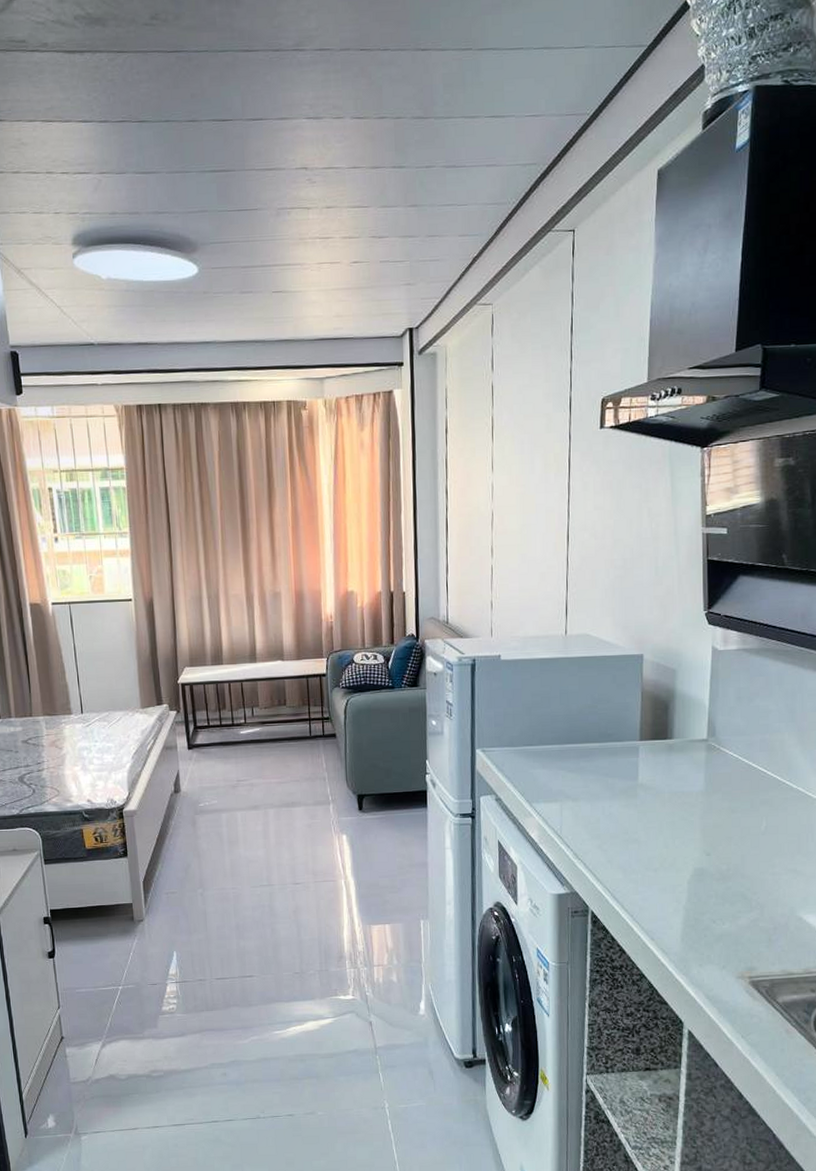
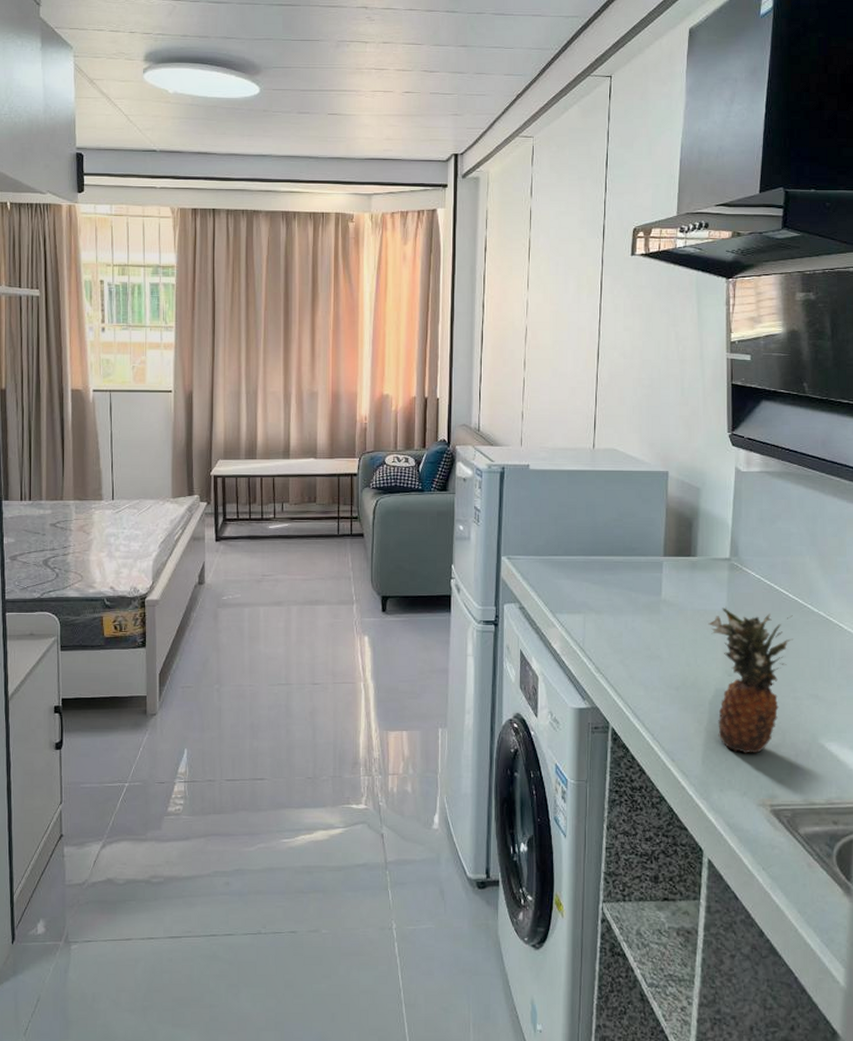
fruit: none [685,787,772,930] -> present [708,606,794,754]

